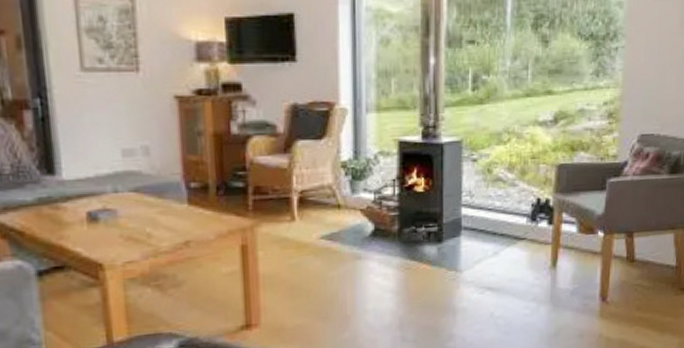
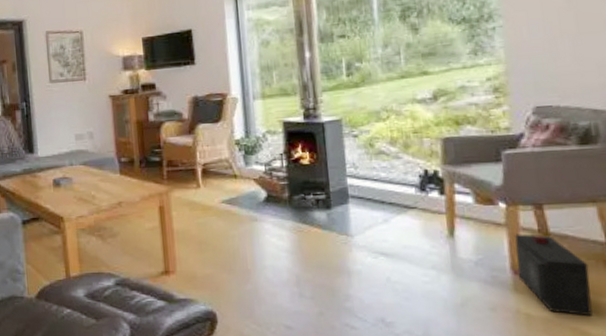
speaker: none [605,261,660,335] -> present [515,234,593,317]

